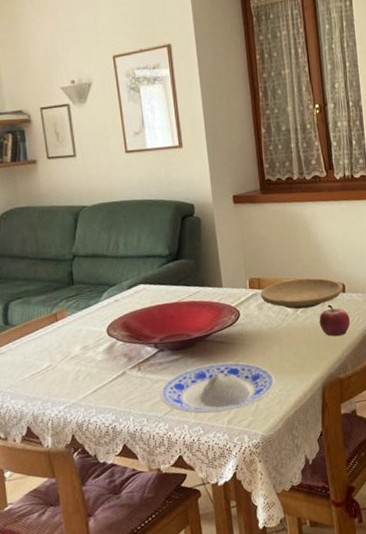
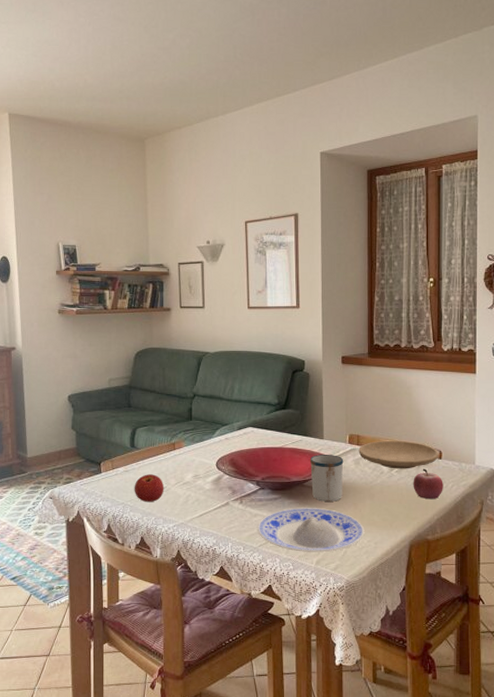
apple: none [12,352,50,386] -> present [134,474,165,503]
mug: none [209,302,249,355] -> present [309,454,344,502]

